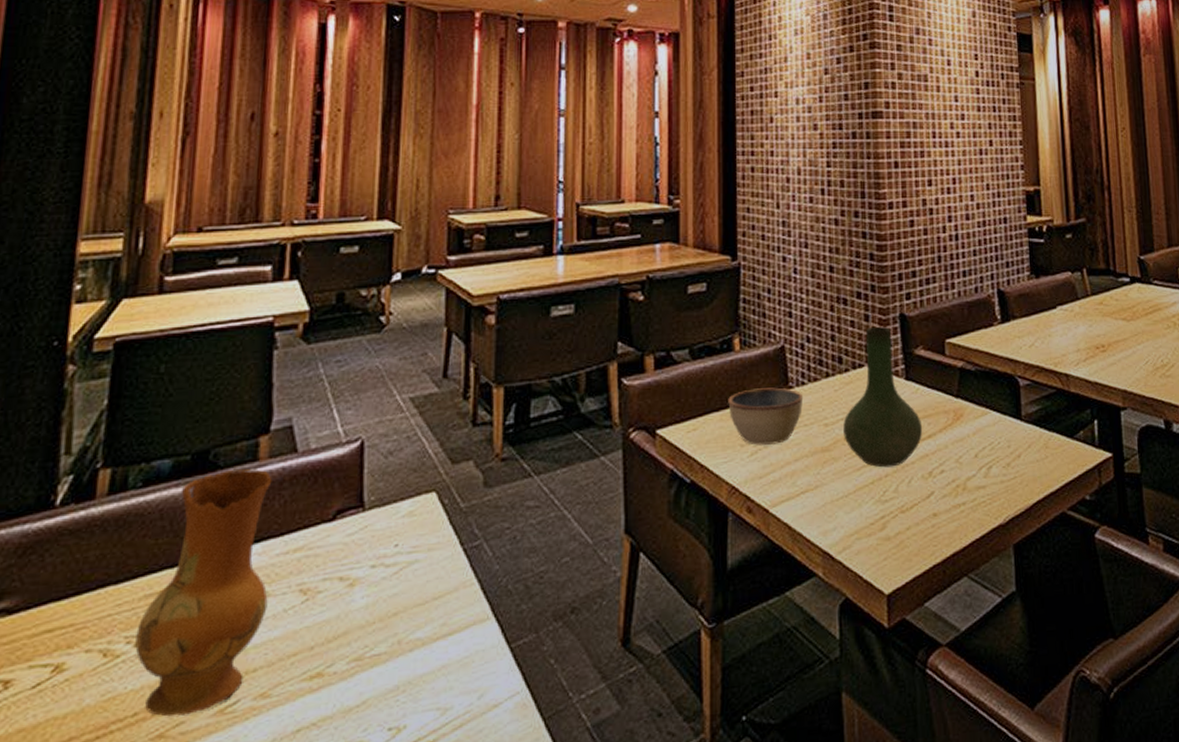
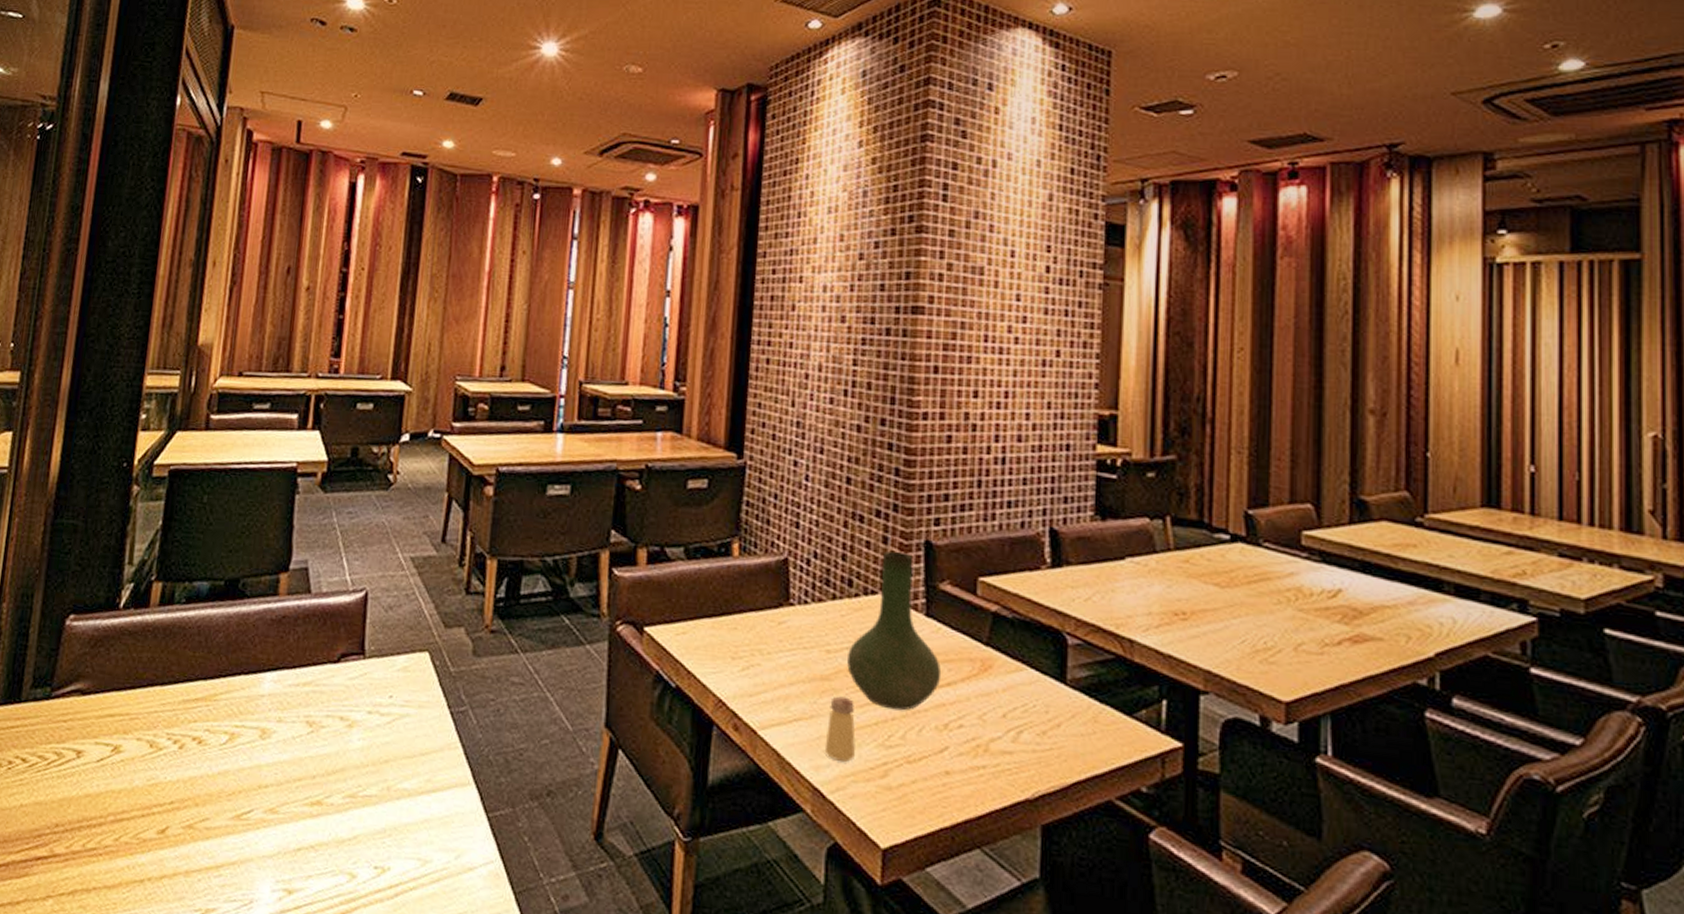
ceramic jug: present [135,469,272,717] -> none [174,600,289,813]
bowl: present [728,387,804,445] -> none [721,599,805,663]
saltshaker: none [830,463,858,523] -> present [824,696,856,762]

